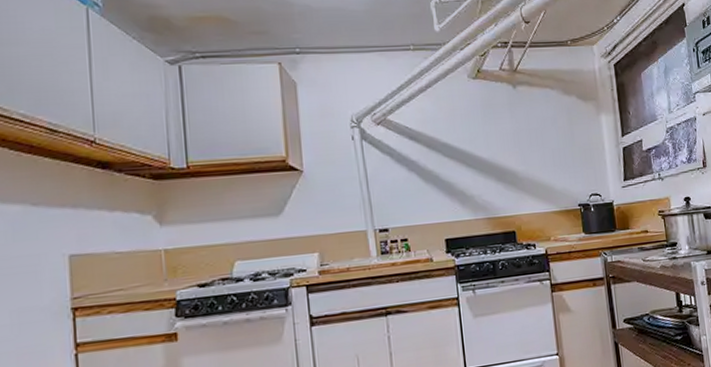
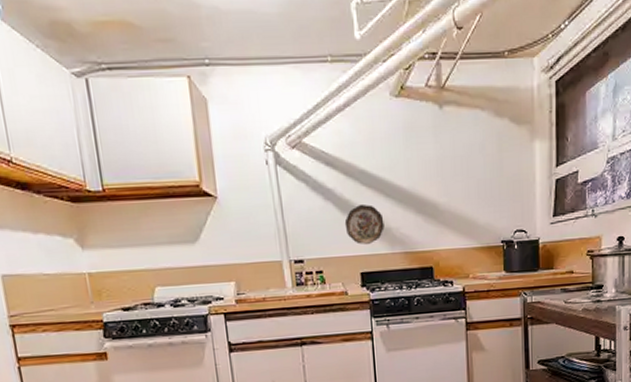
decorative plate: none [428,174,467,213] -> present [344,204,385,245]

